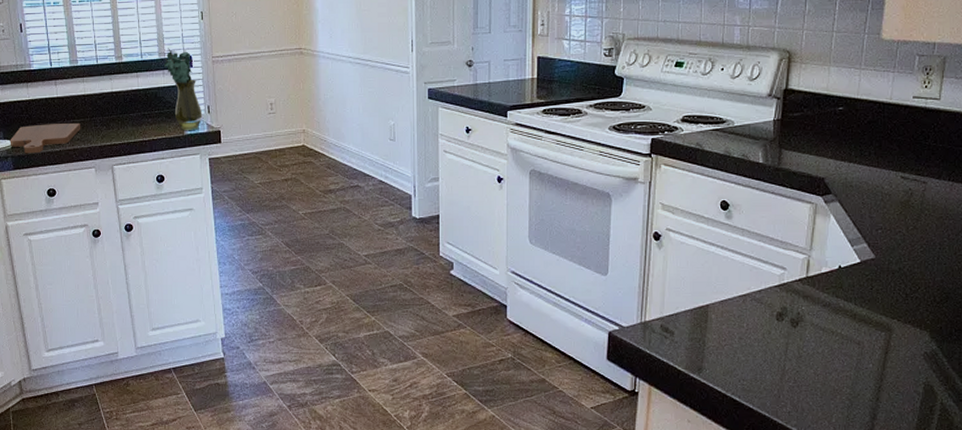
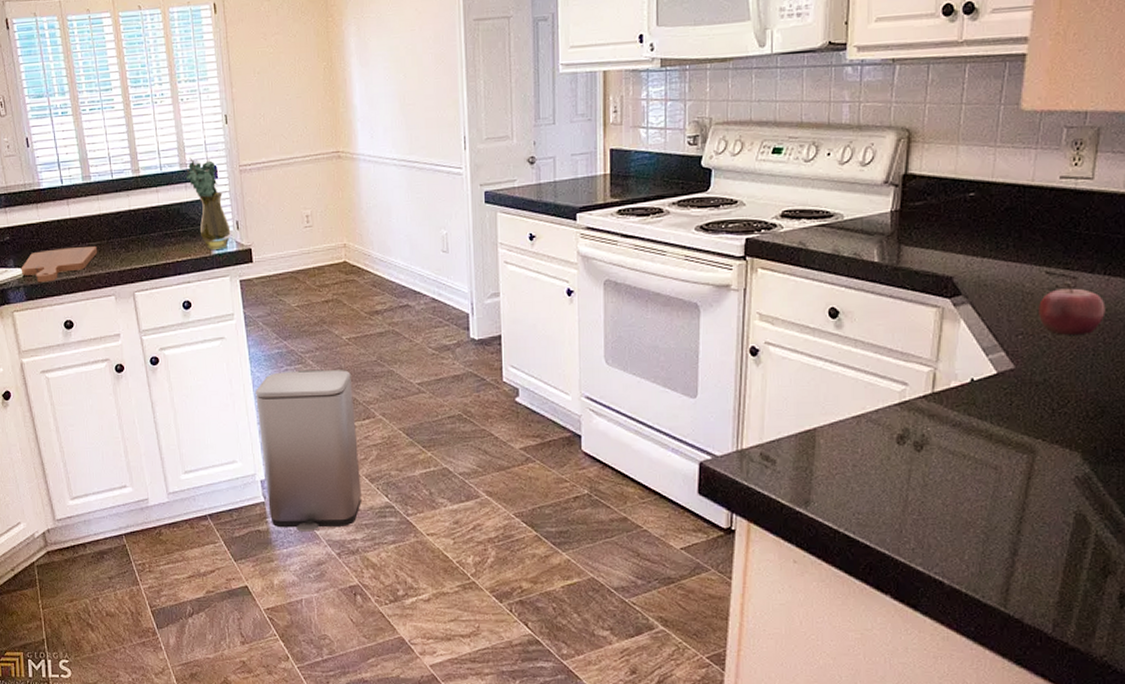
pedal bin: none [219,240,311,386] -> present [255,369,361,532]
fruit: none [895,185,950,231] -> present [1039,280,1106,335]

